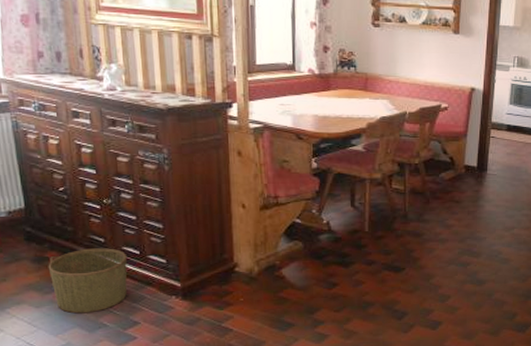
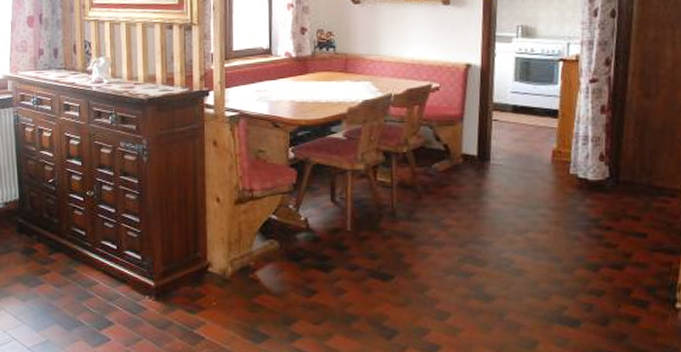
basket: present [48,248,128,314] -> none [35,241,106,310]

